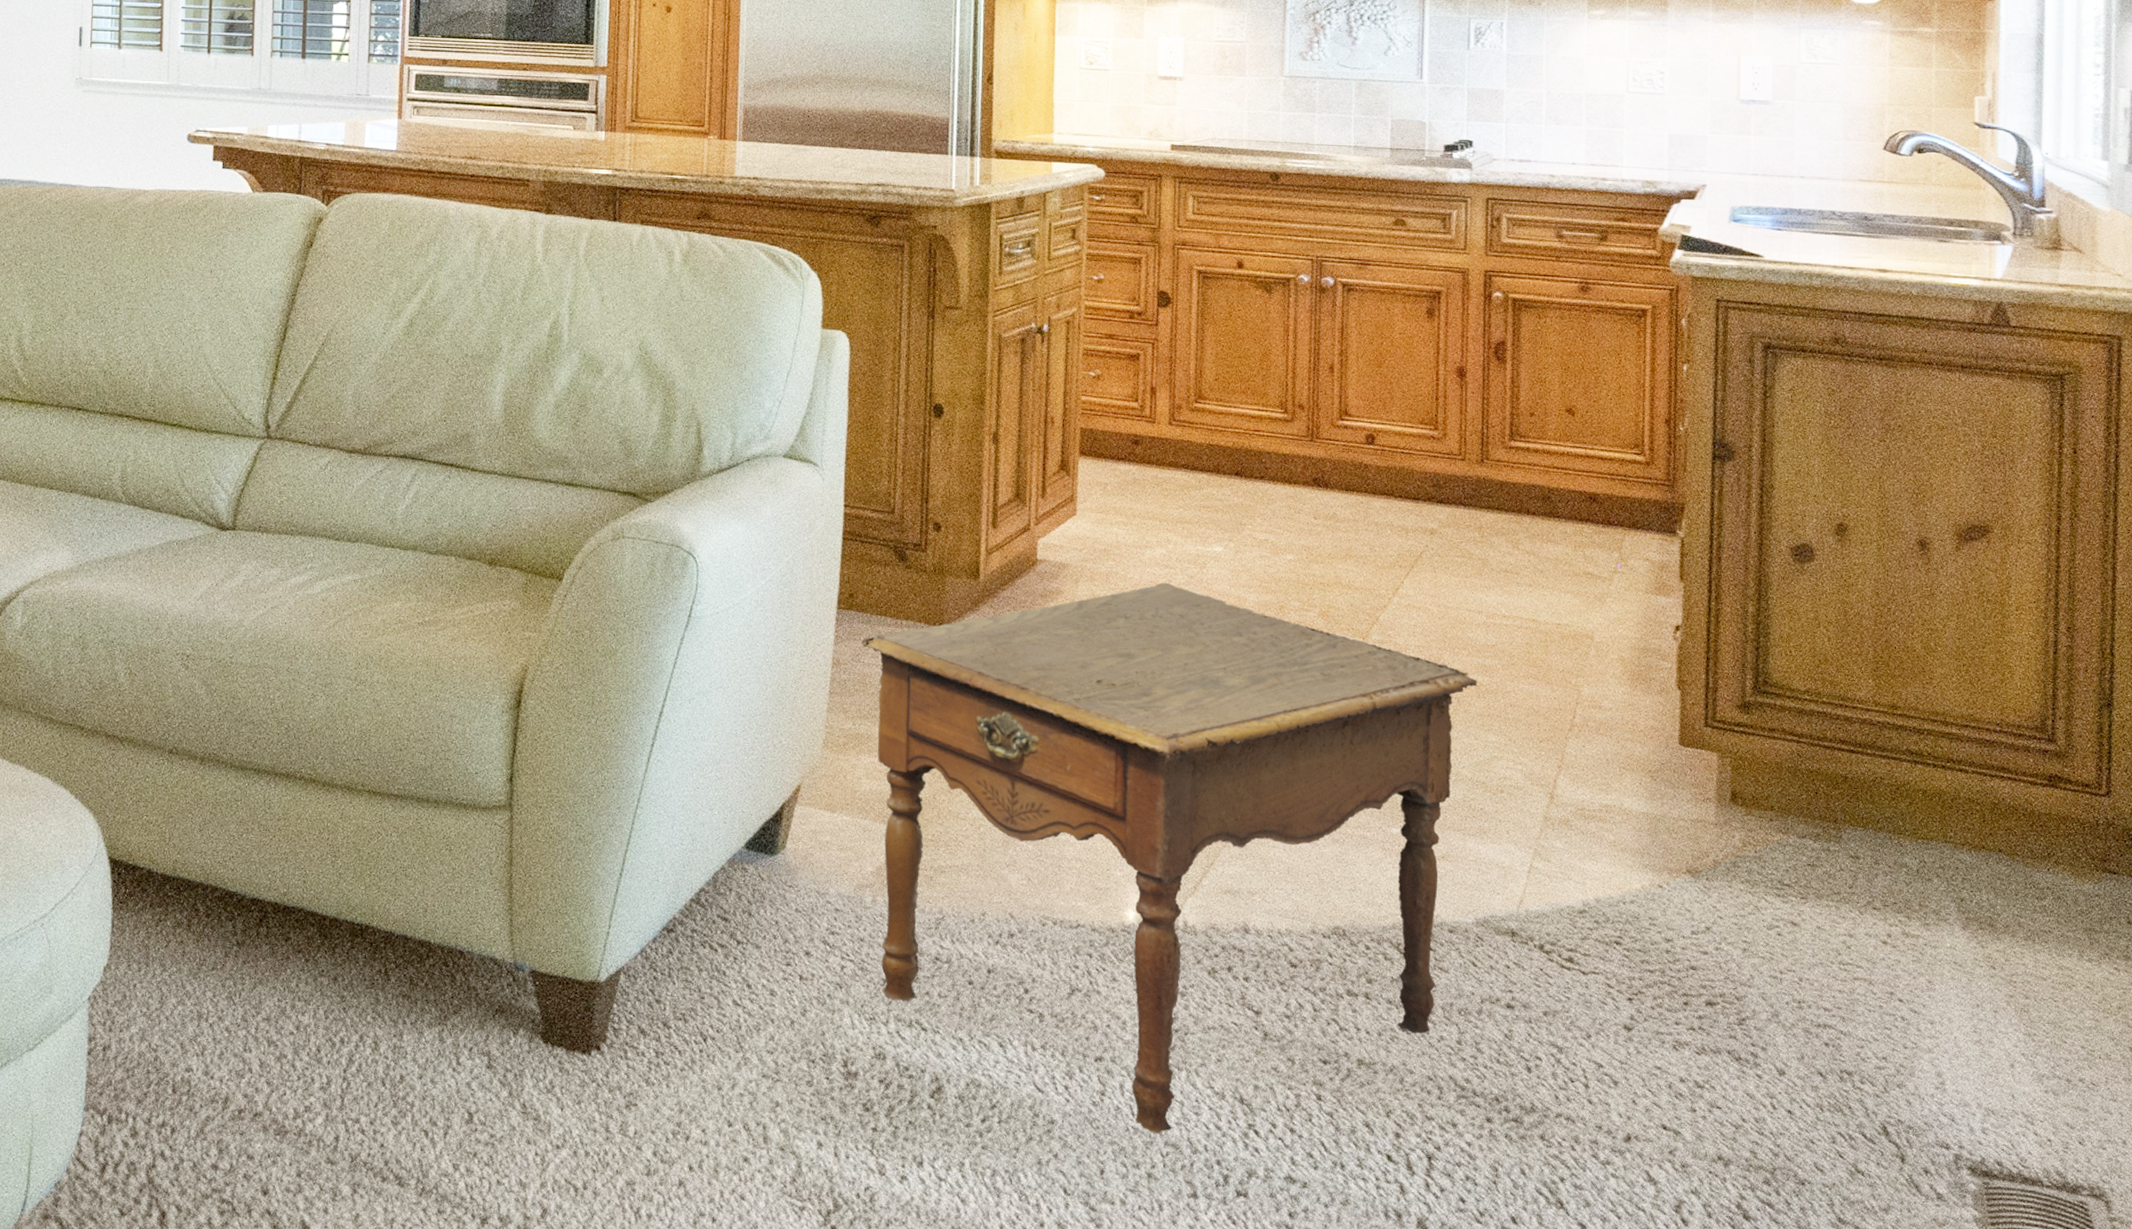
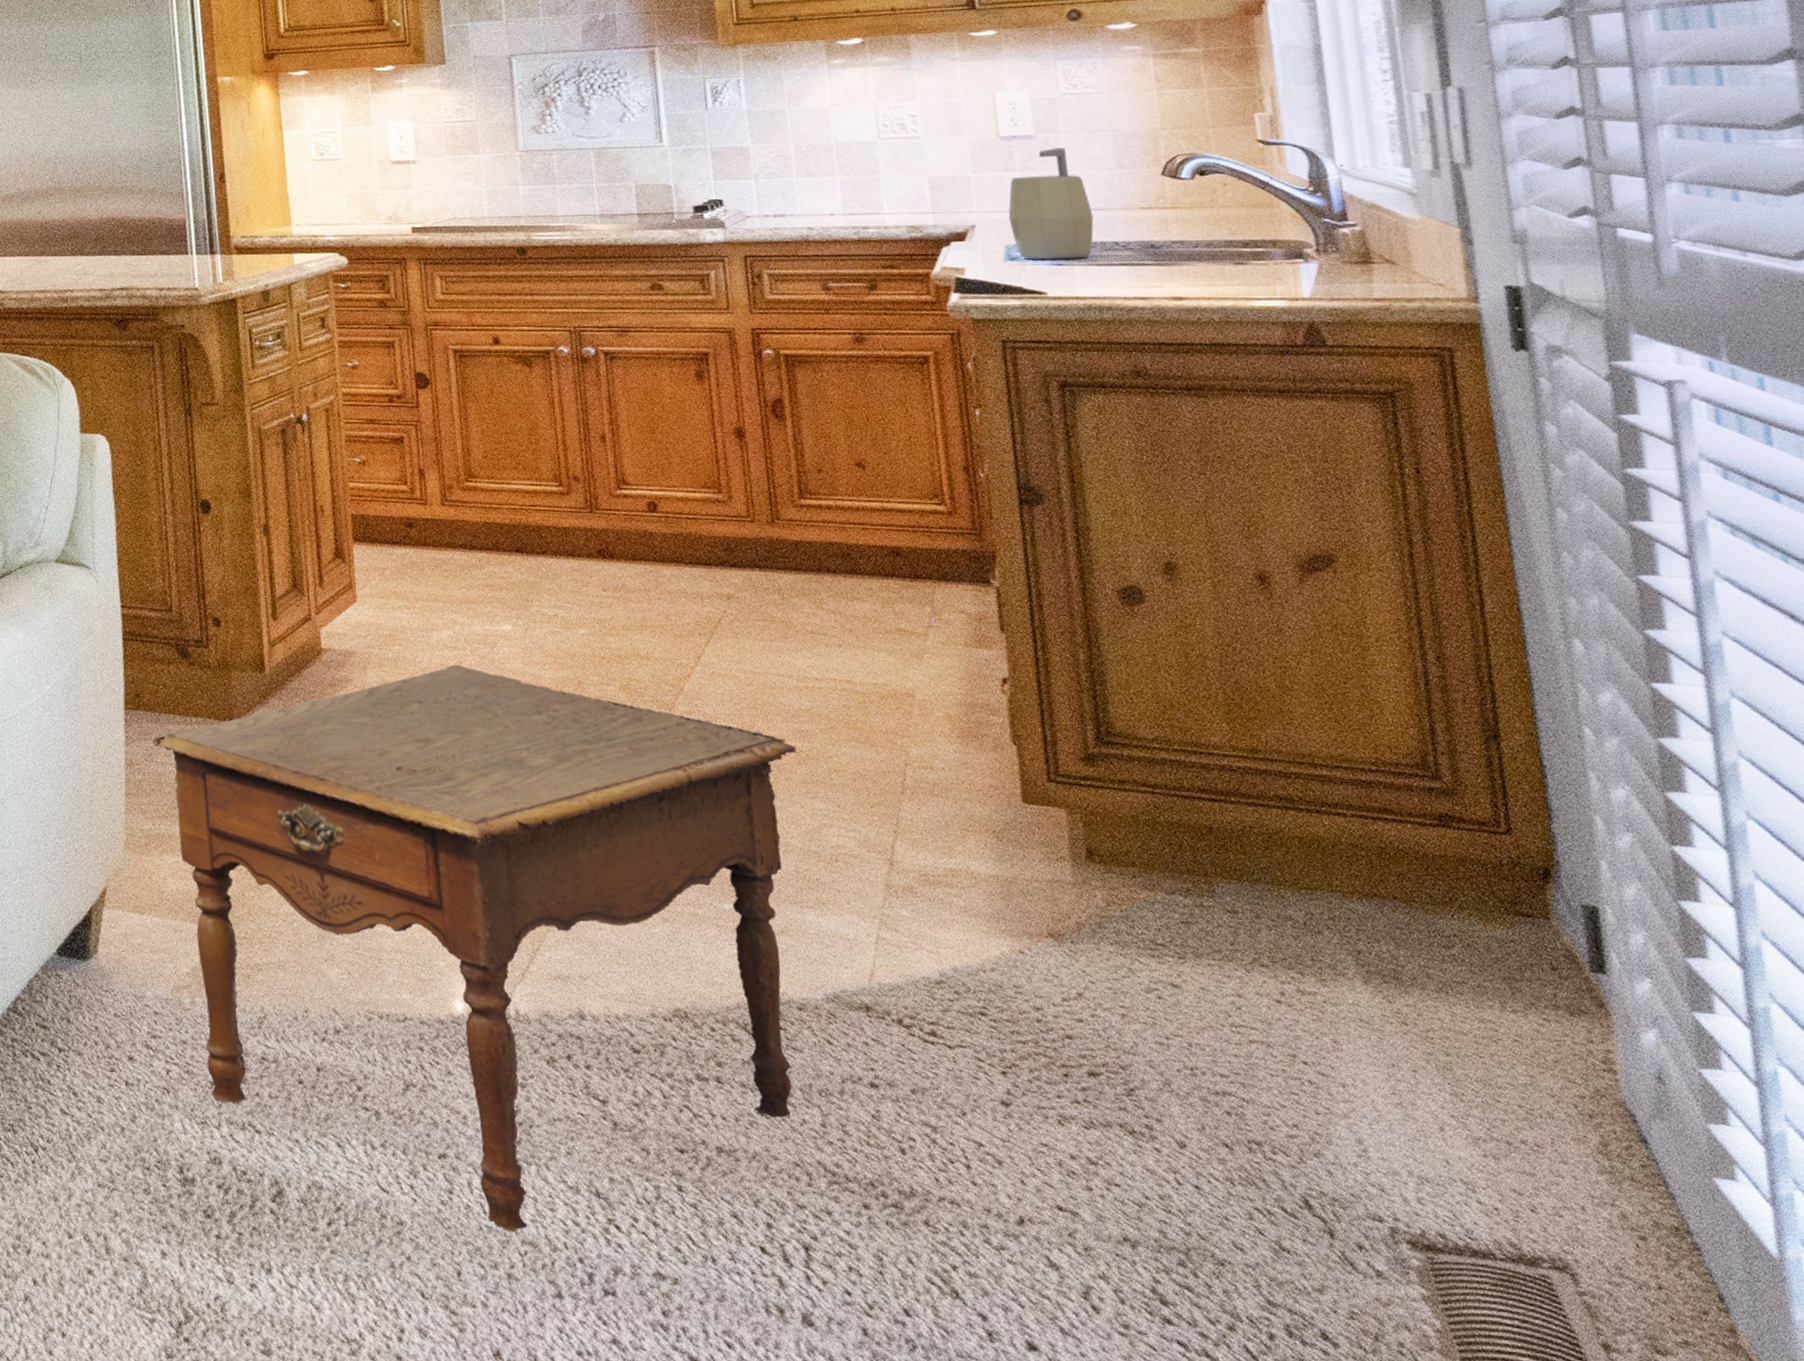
soap dispenser: none [1737,114,1816,225] -> present [1008,147,1094,260]

